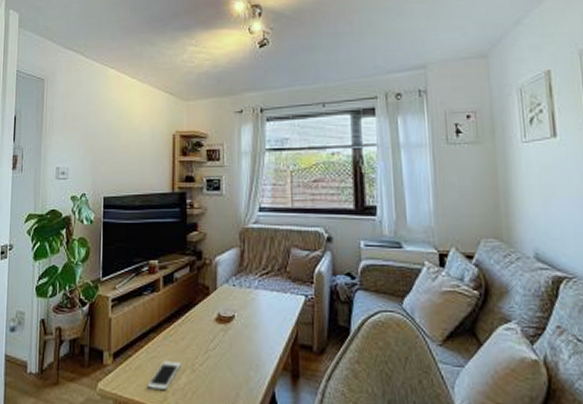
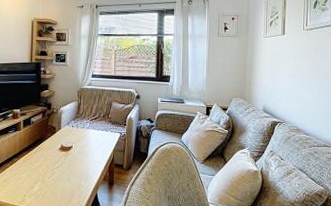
cell phone: present [146,360,181,391] -> none [11,176,35,195]

